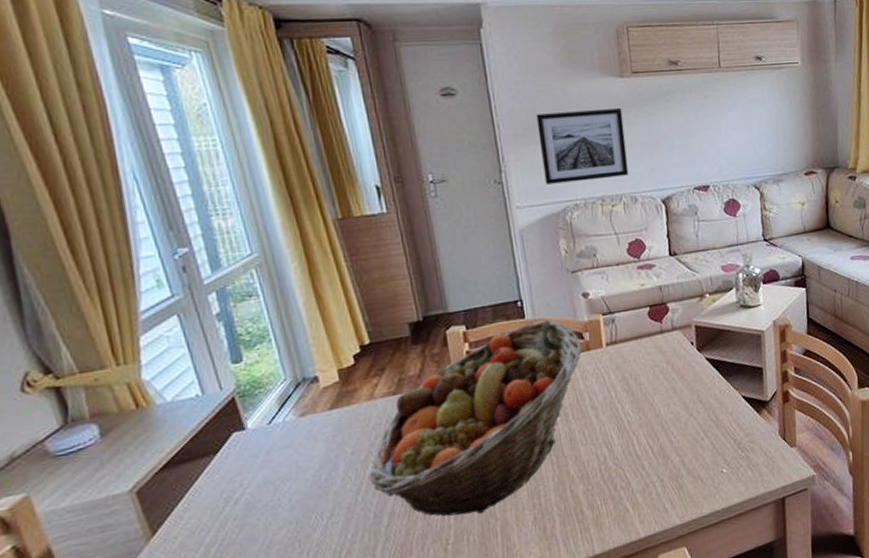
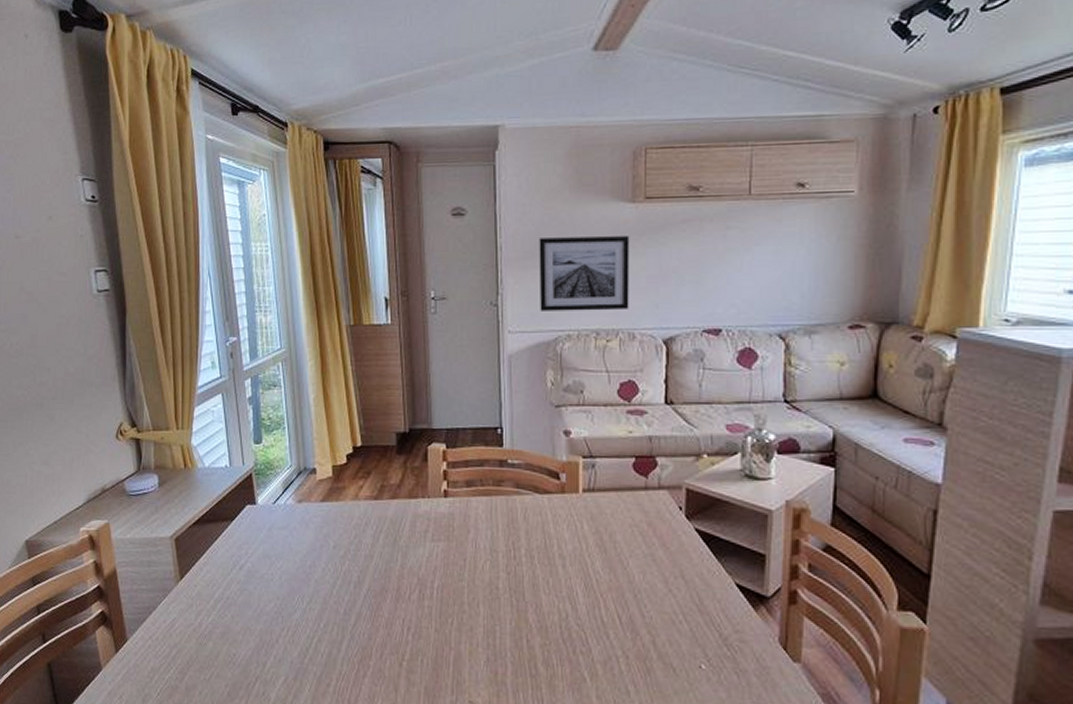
fruit basket: present [369,319,583,517] -> none [345,451,557,638]

